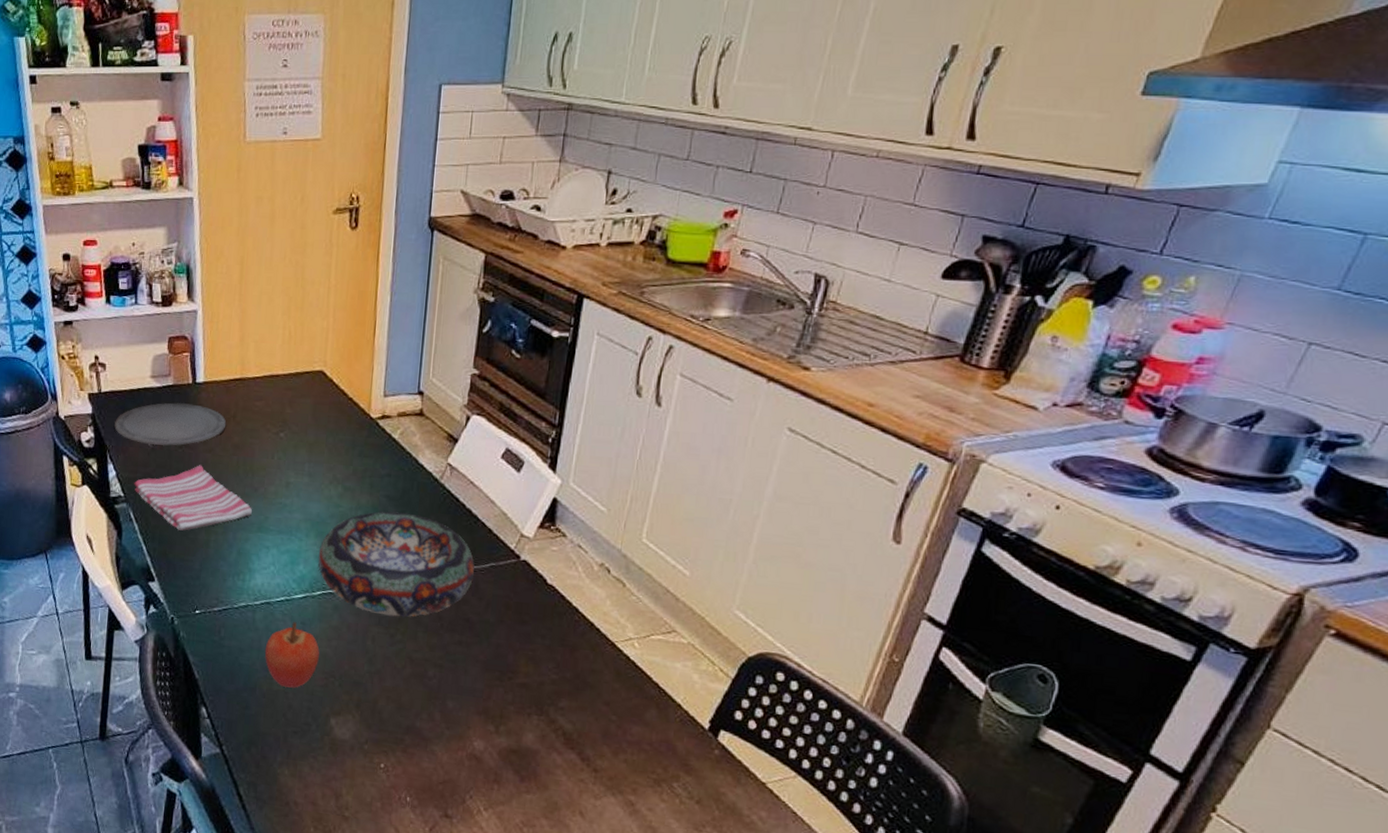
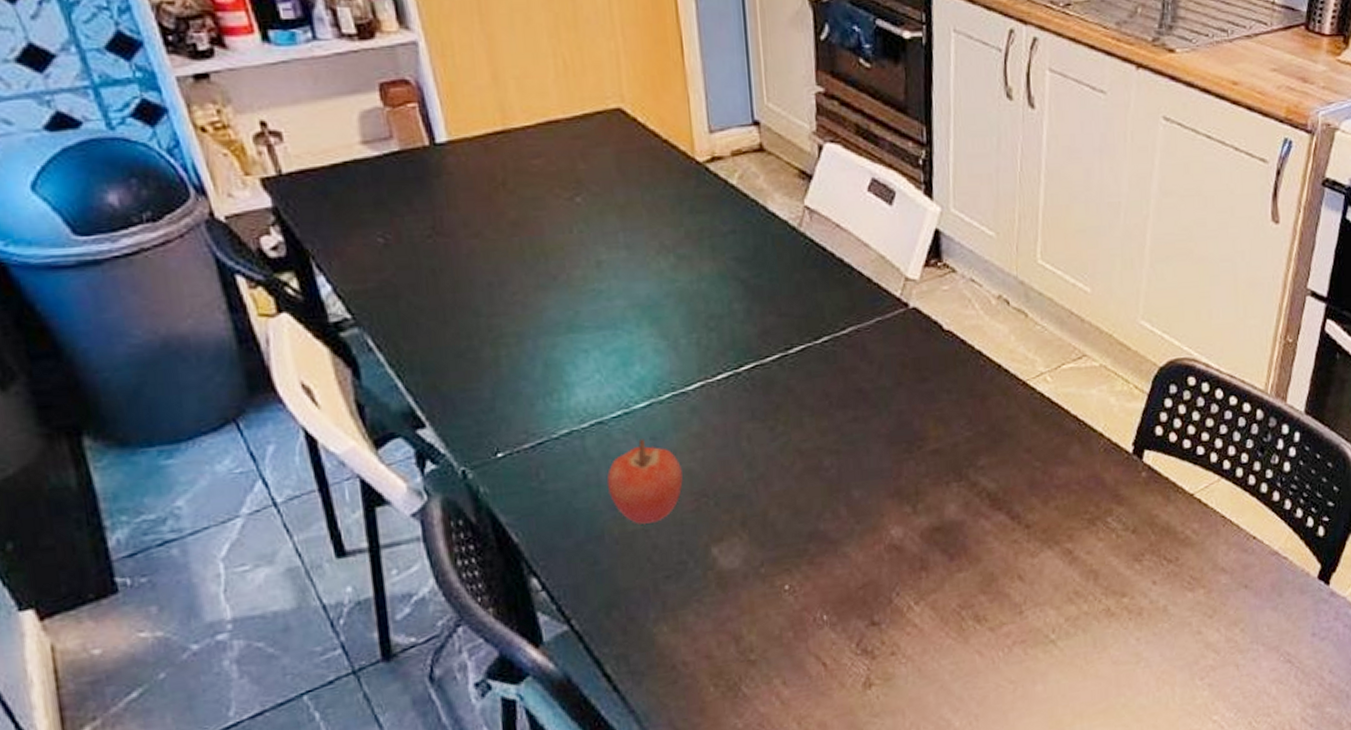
plate: present [114,402,227,446] -> none [314,174,494,240]
dish towel: present [134,465,252,531] -> none [365,256,555,351]
decorative bowl: present [318,511,475,617] -> none [657,275,860,406]

